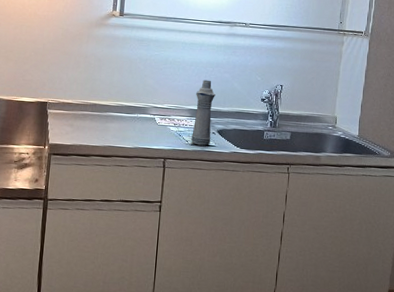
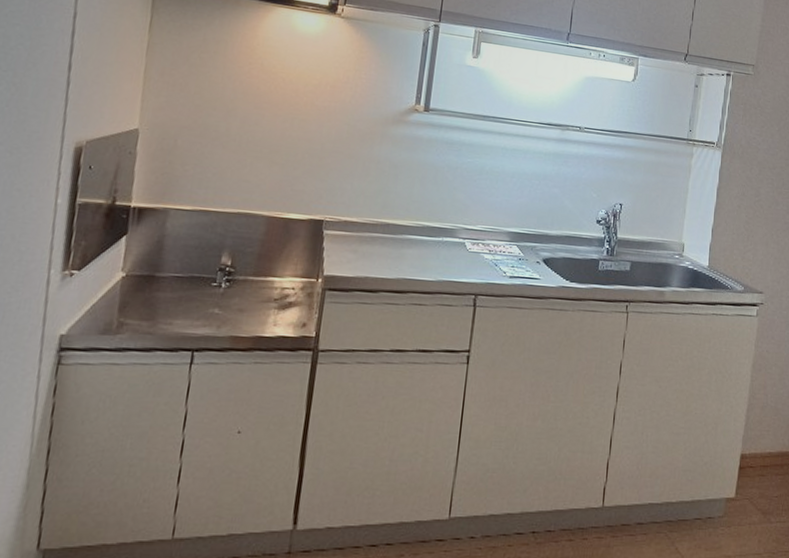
bottle: present [191,79,215,146] -> none [510,195,542,279]

